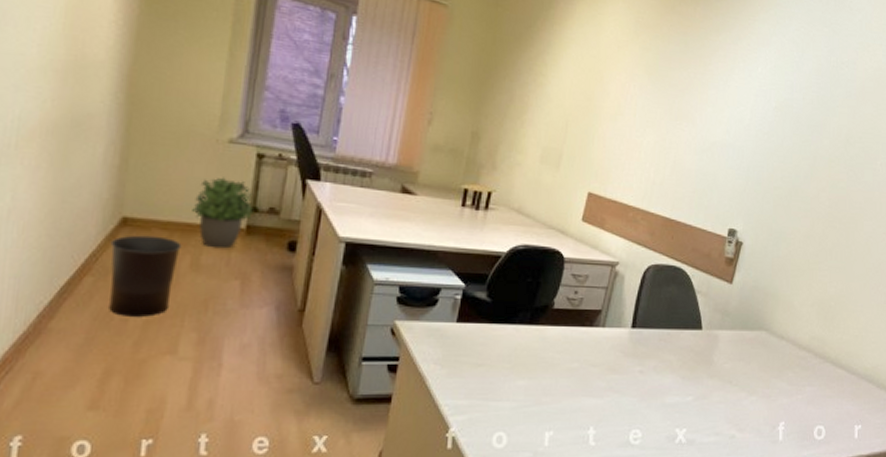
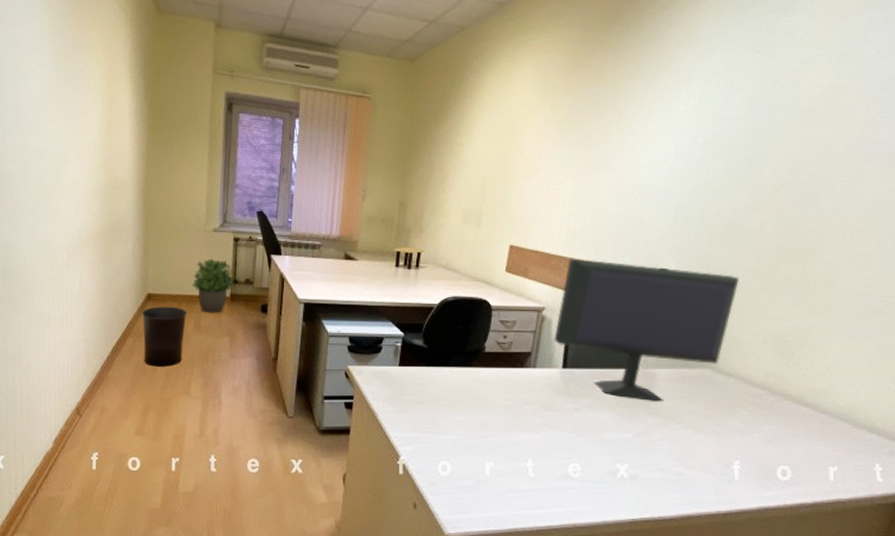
computer monitor: none [625,211,796,363] -> present [554,258,739,401]

